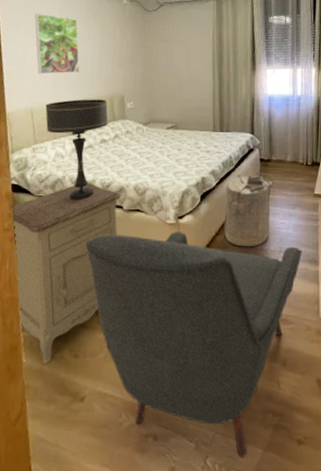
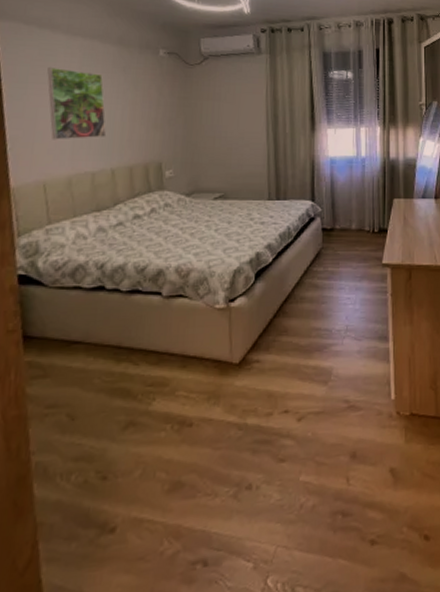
nightstand: present [13,183,121,364] -> none [20,268,160,493]
table lamp: present [45,99,109,201] -> none [62,168,143,290]
chair: present [85,232,302,458] -> none [114,317,371,571]
laundry hamper: present [224,174,273,247] -> none [282,246,337,329]

